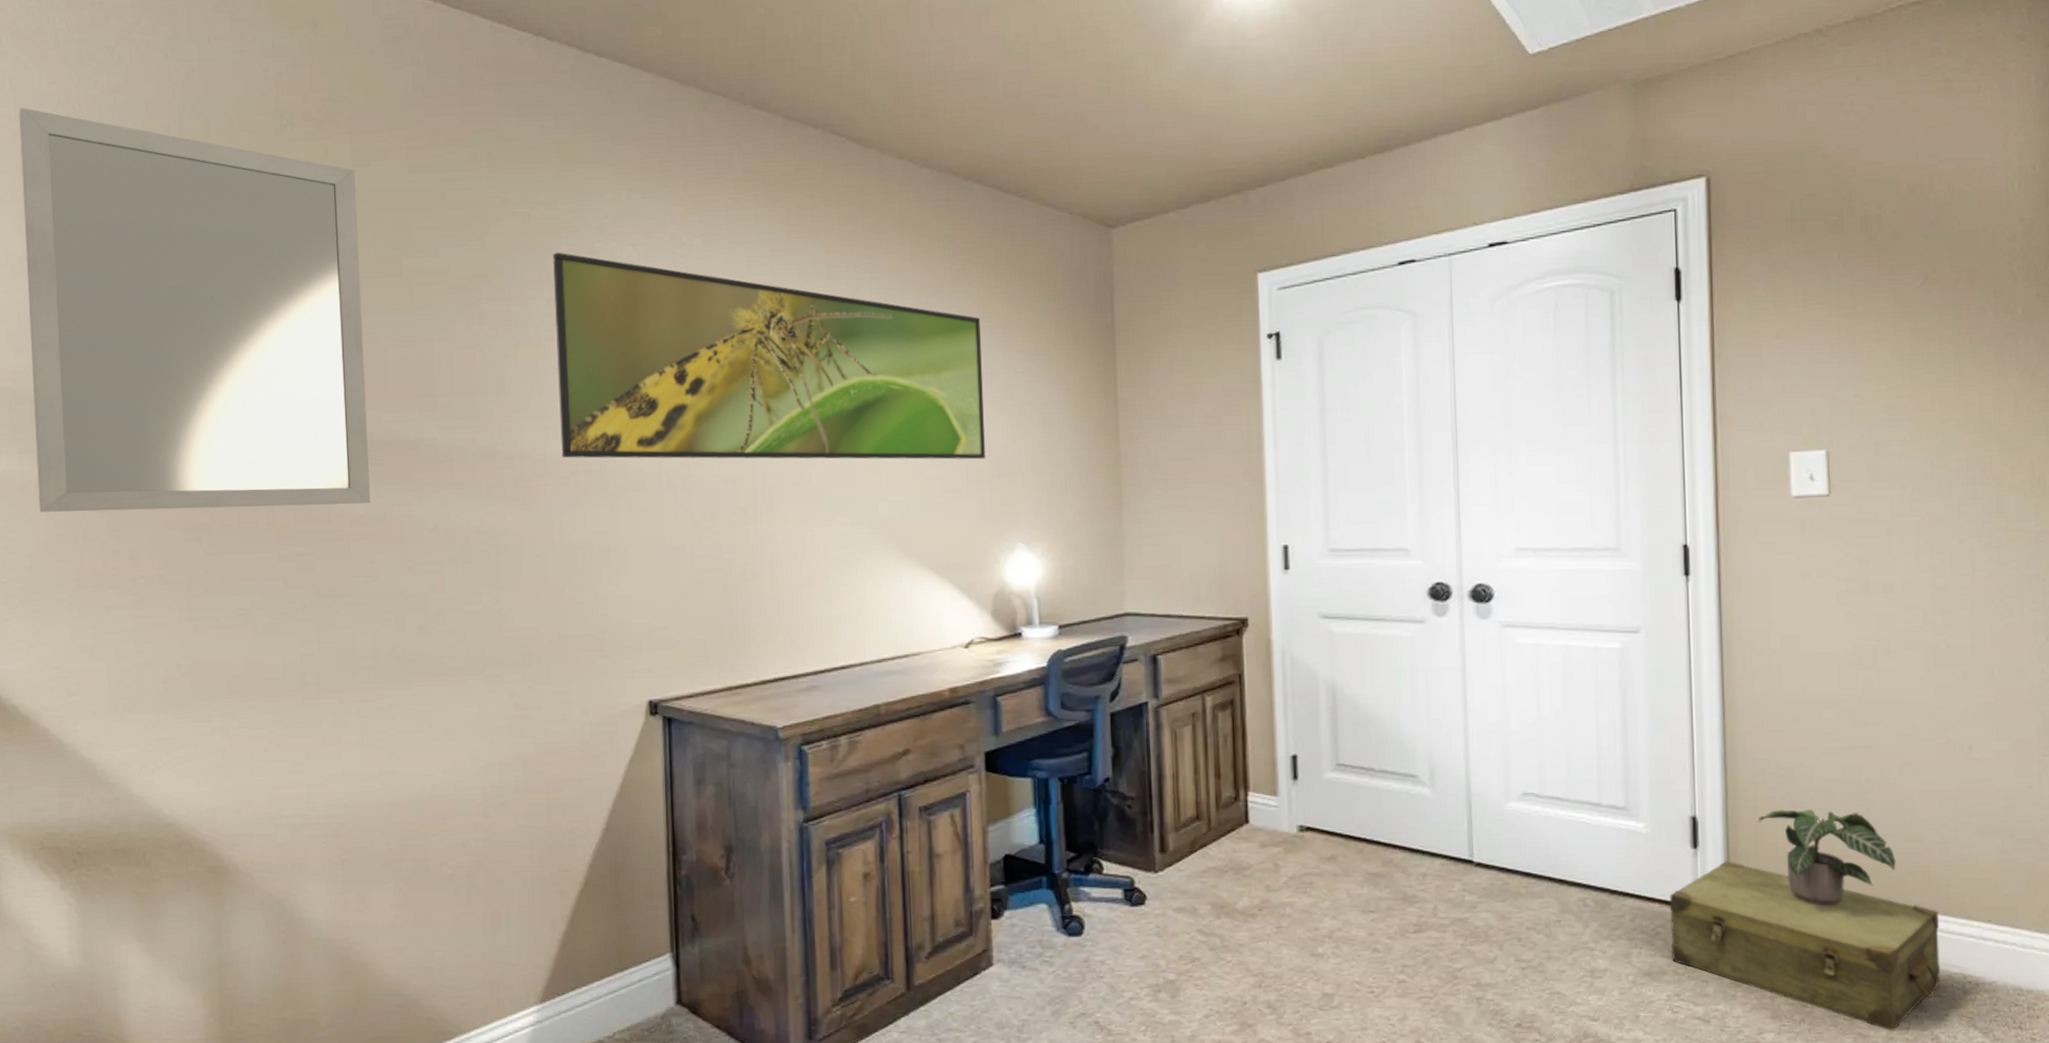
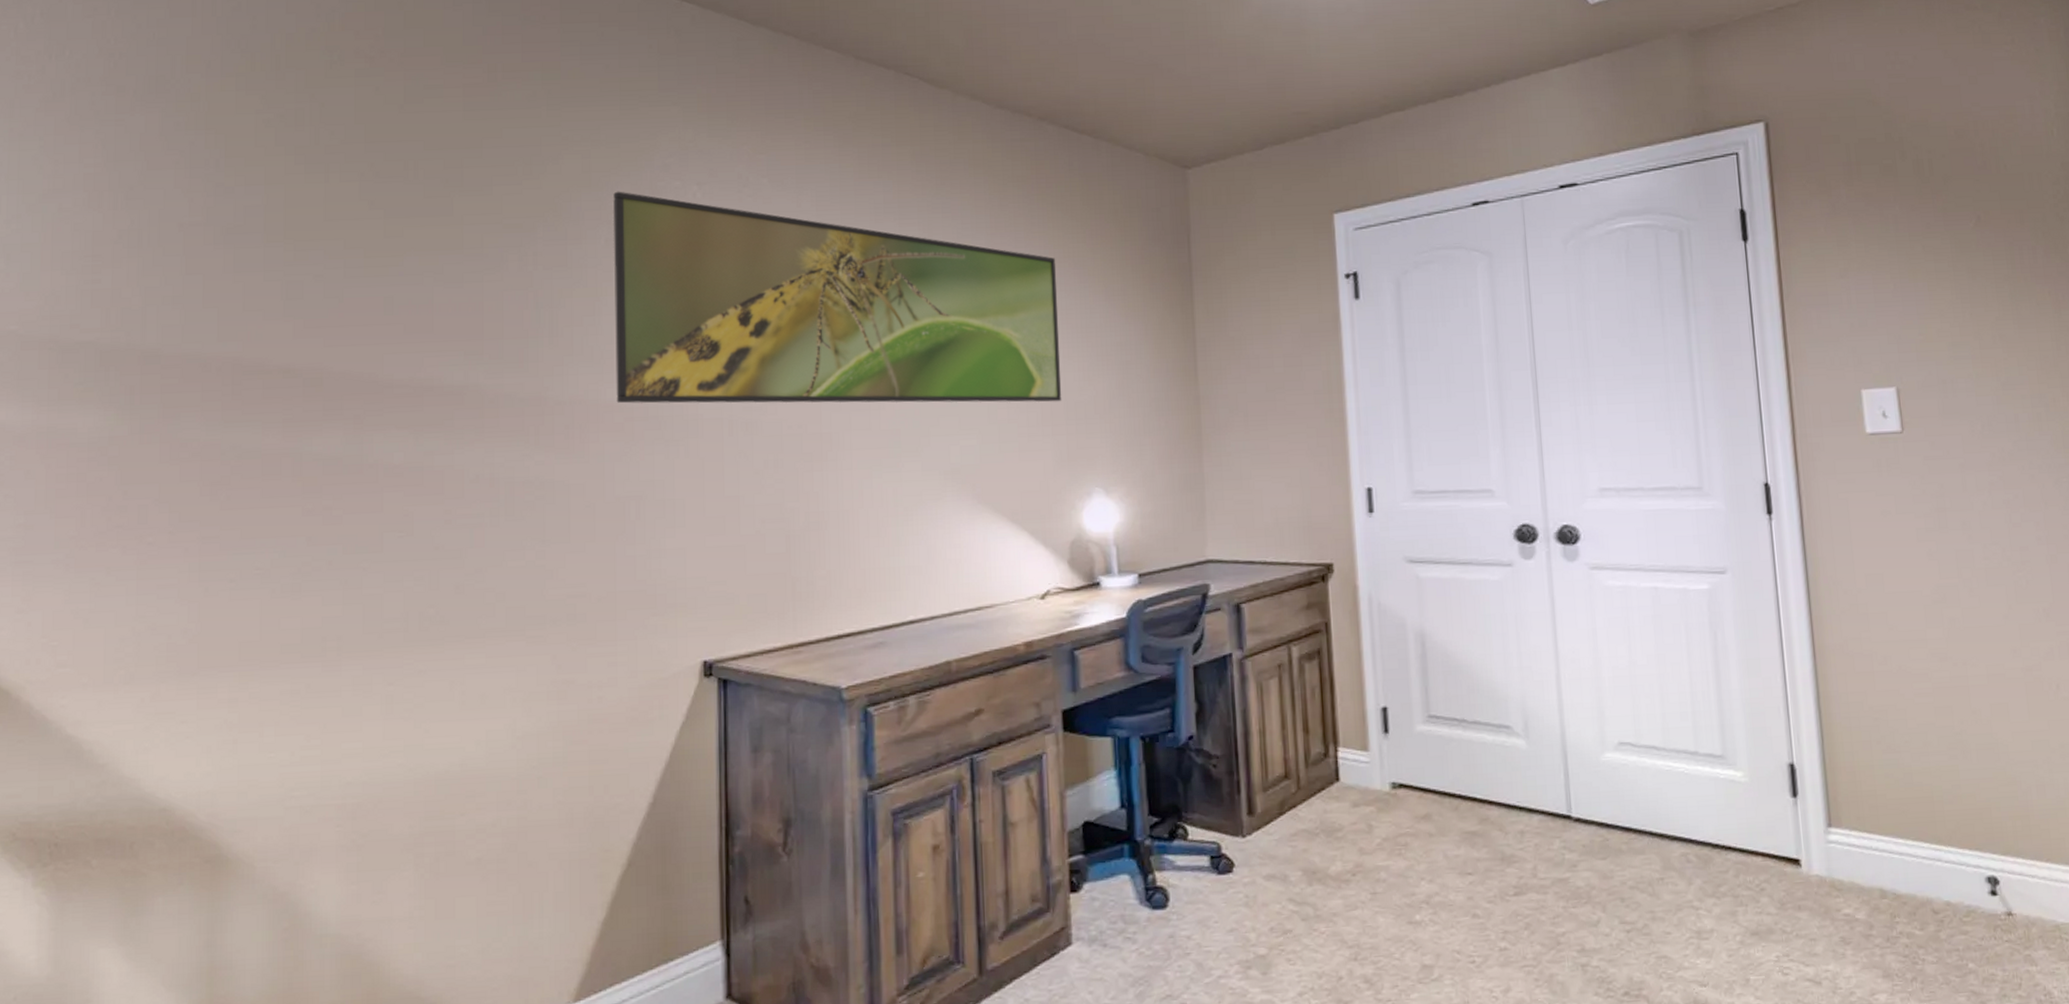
home mirror: present [19,107,370,512] -> none [39,41,408,466]
storage box: present [1669,861,1941,1031] -> none [1771,810,2048,988]
potted plant: present [1758,809,1896,906] -> none [1855,753,1996,855]

